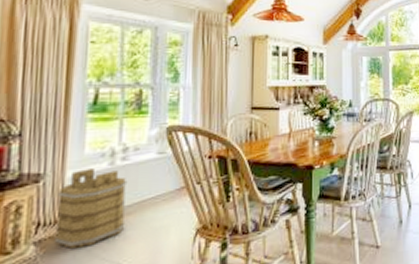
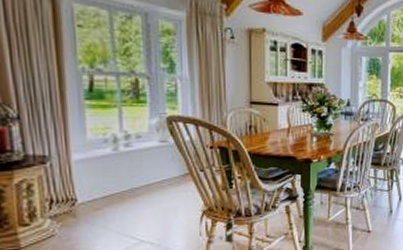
bucket: present [54,169,128,249] -> none [65,153,135,223]

